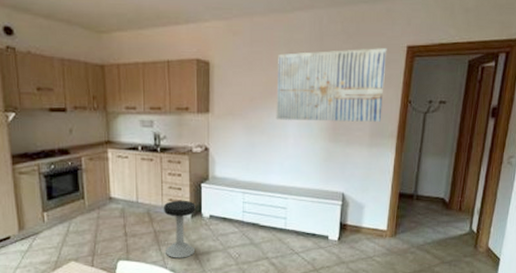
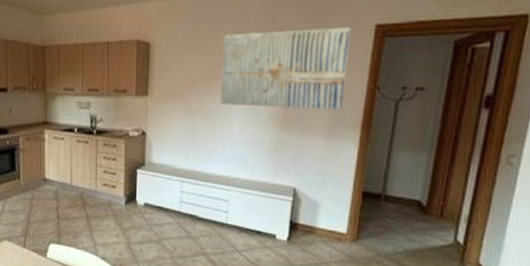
stool: present [163,200,196,258] -> none [96,185,130,247]

